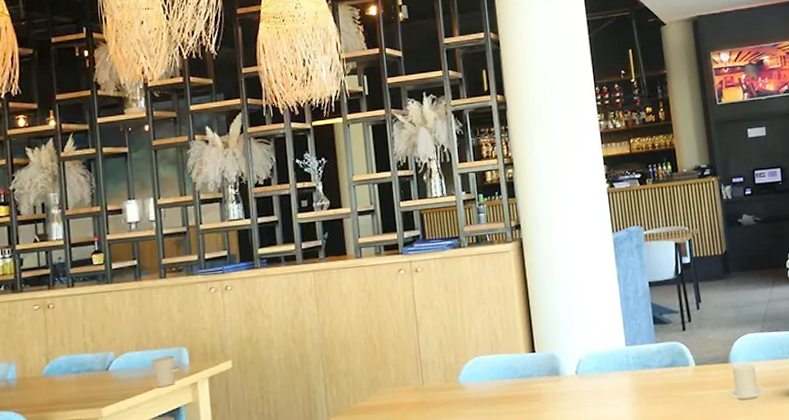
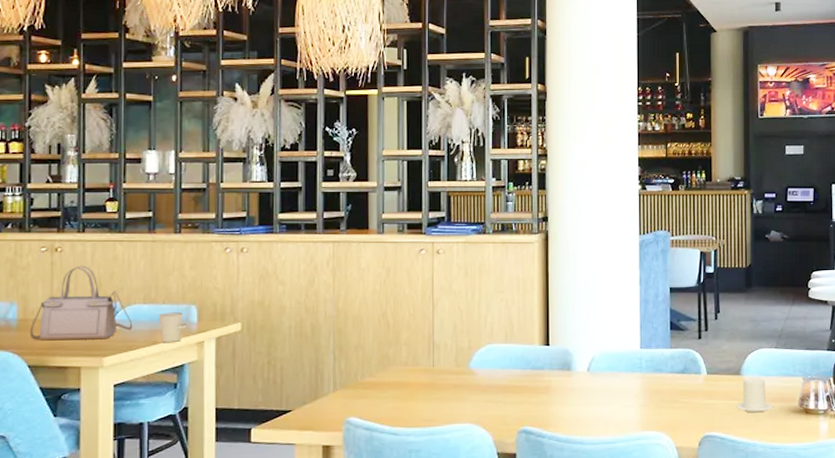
handbag: none [29,319,128,398] -> present [29,265,133,341]

